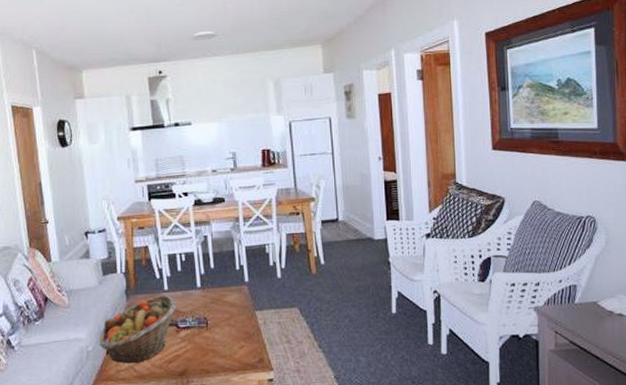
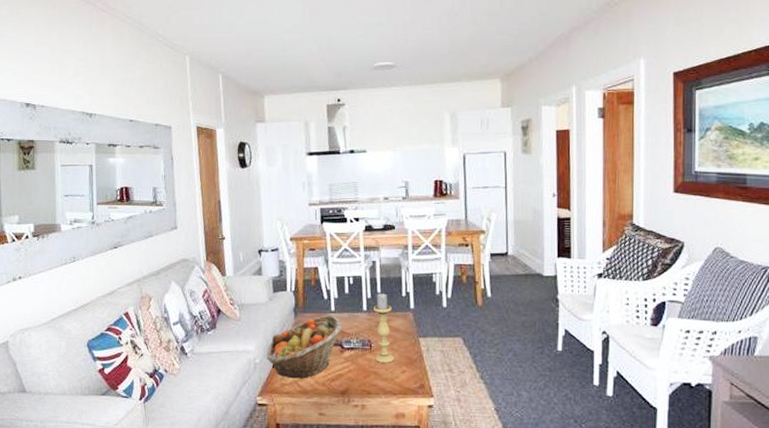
candle holder: none [208,268,232,340] -> present [374,293,395,363]

